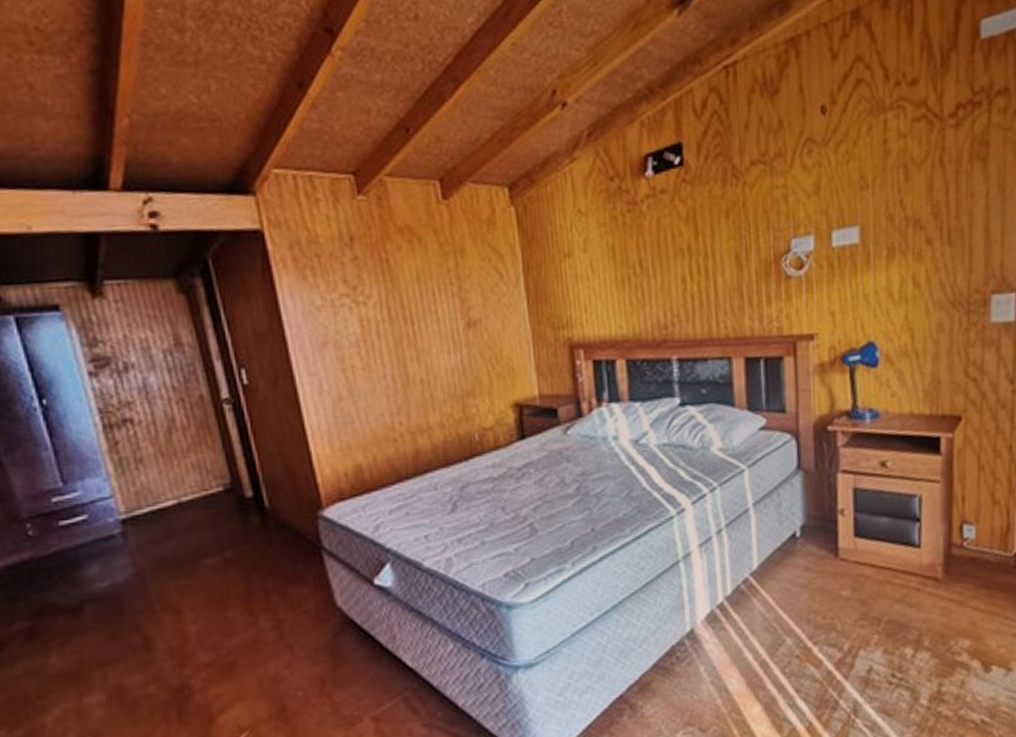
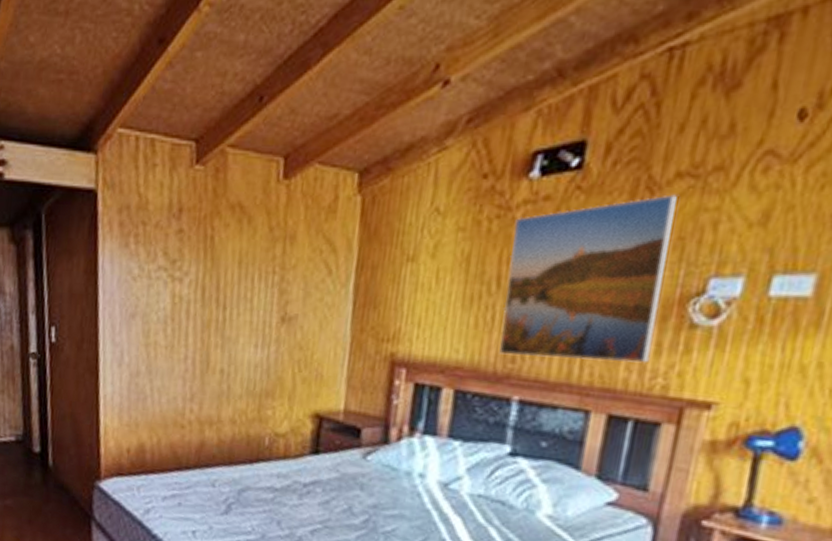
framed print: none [643,178,764,324] -> present [499,194,677,363]

